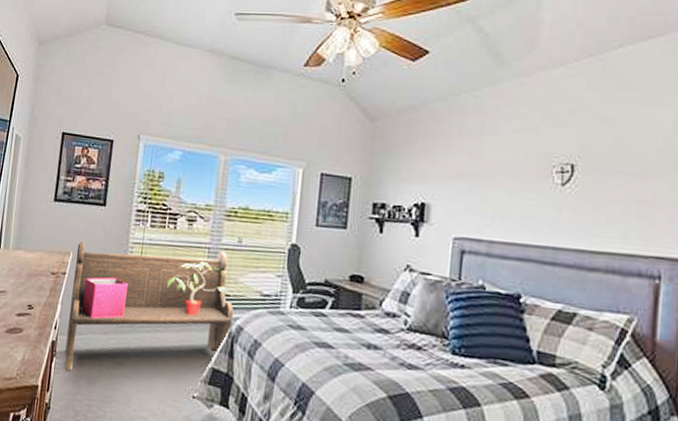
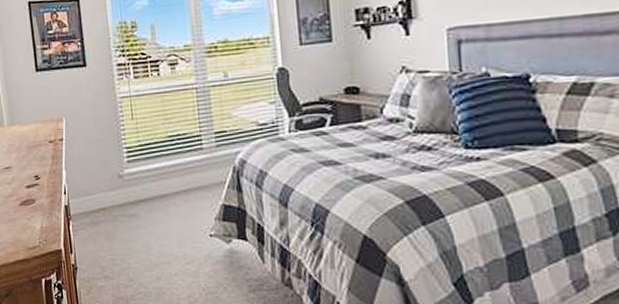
bench: present [64,241,234,372] -> none [69,88,235,232]
storage bin: present [82,277,128,319] -> none [83,134,127,178]
potted plant: present [166,261,228,316] -> none [161,103,224,158]

